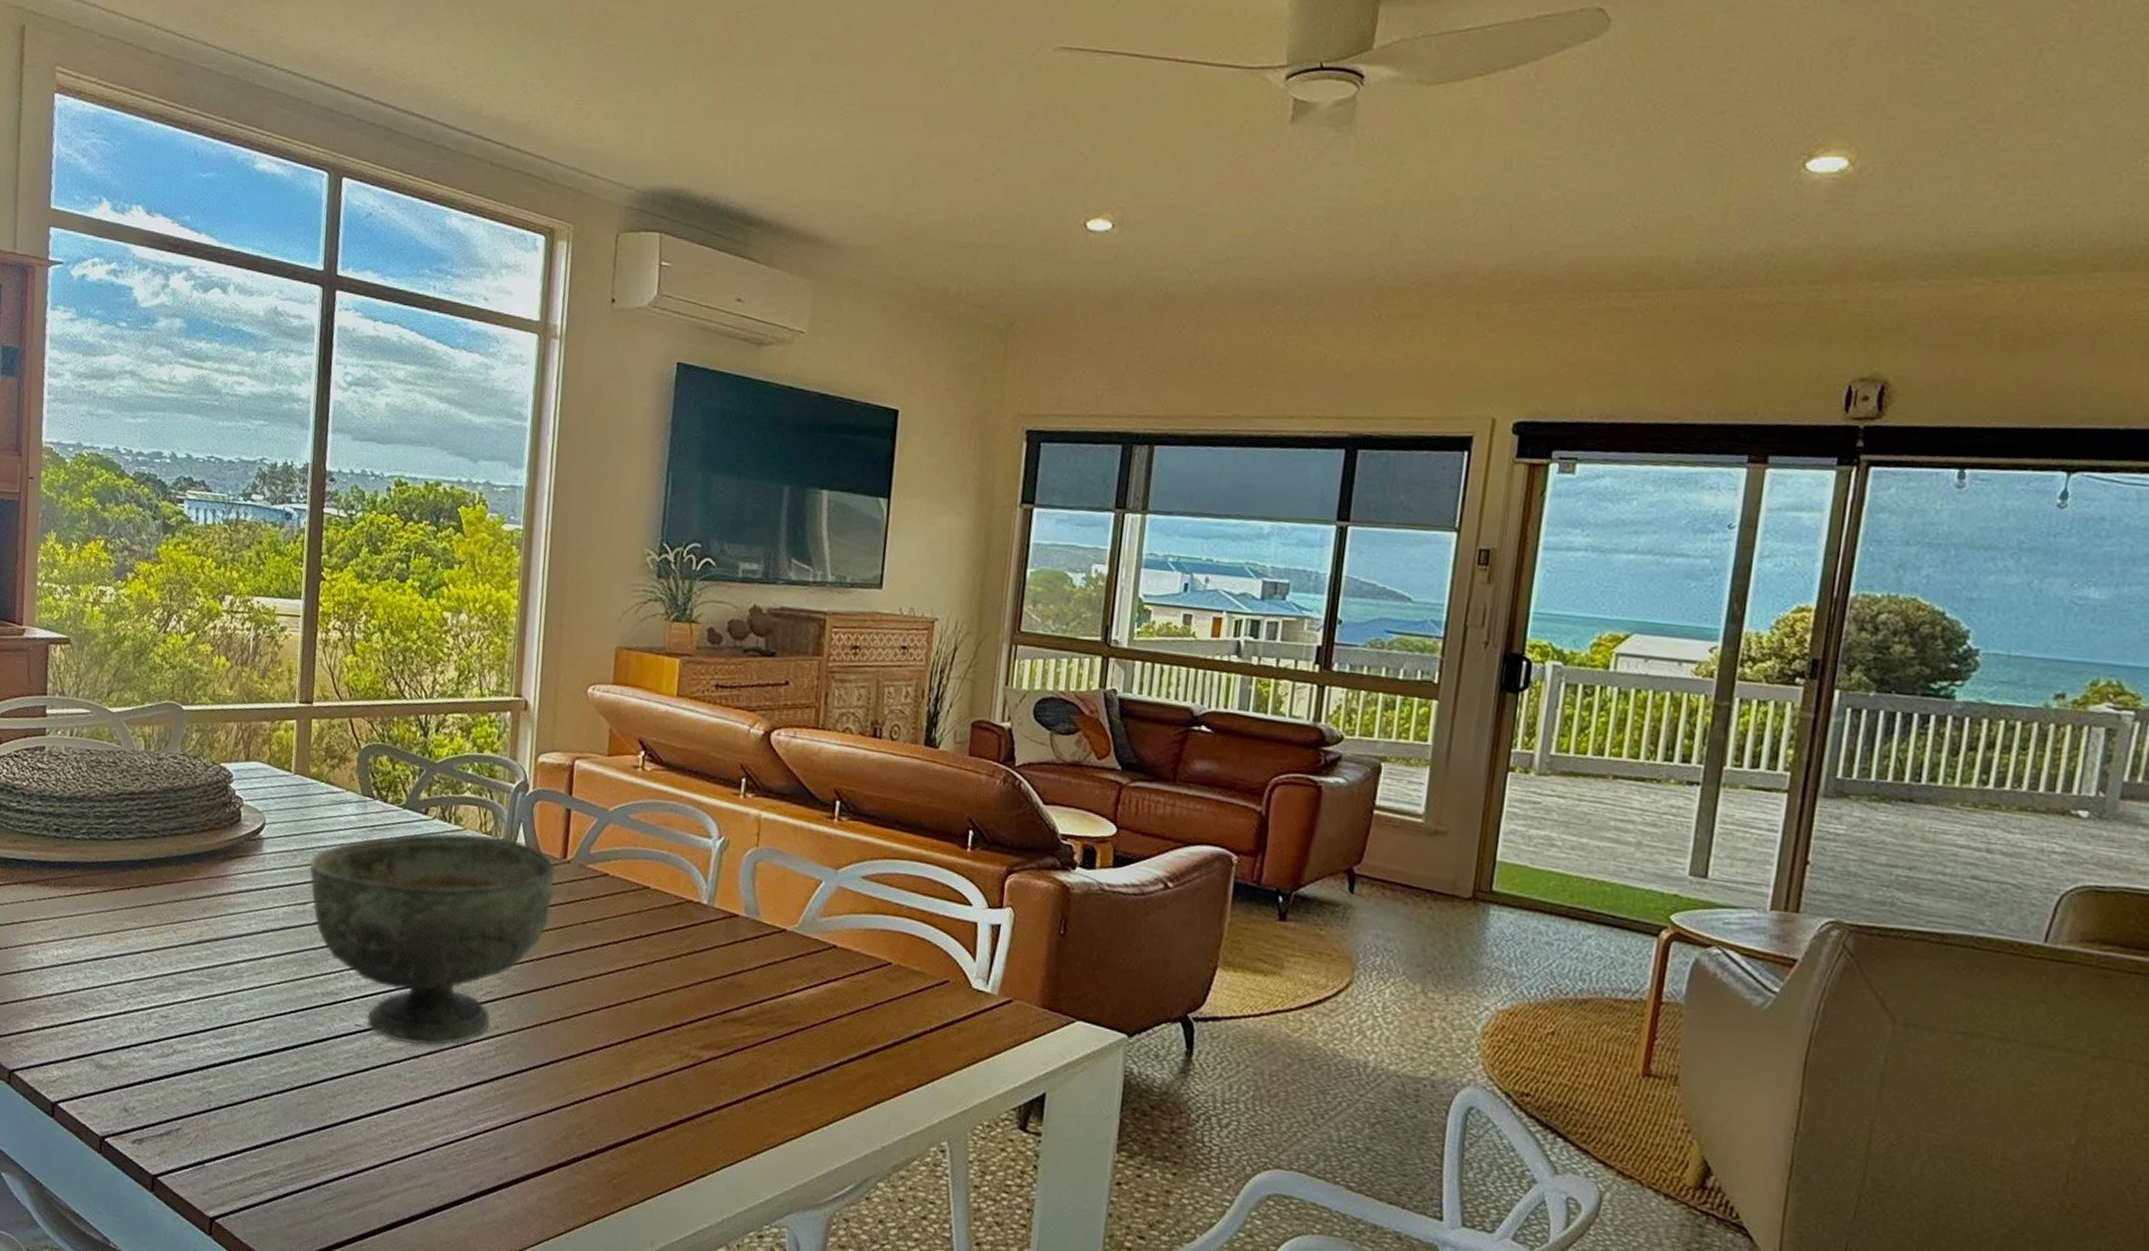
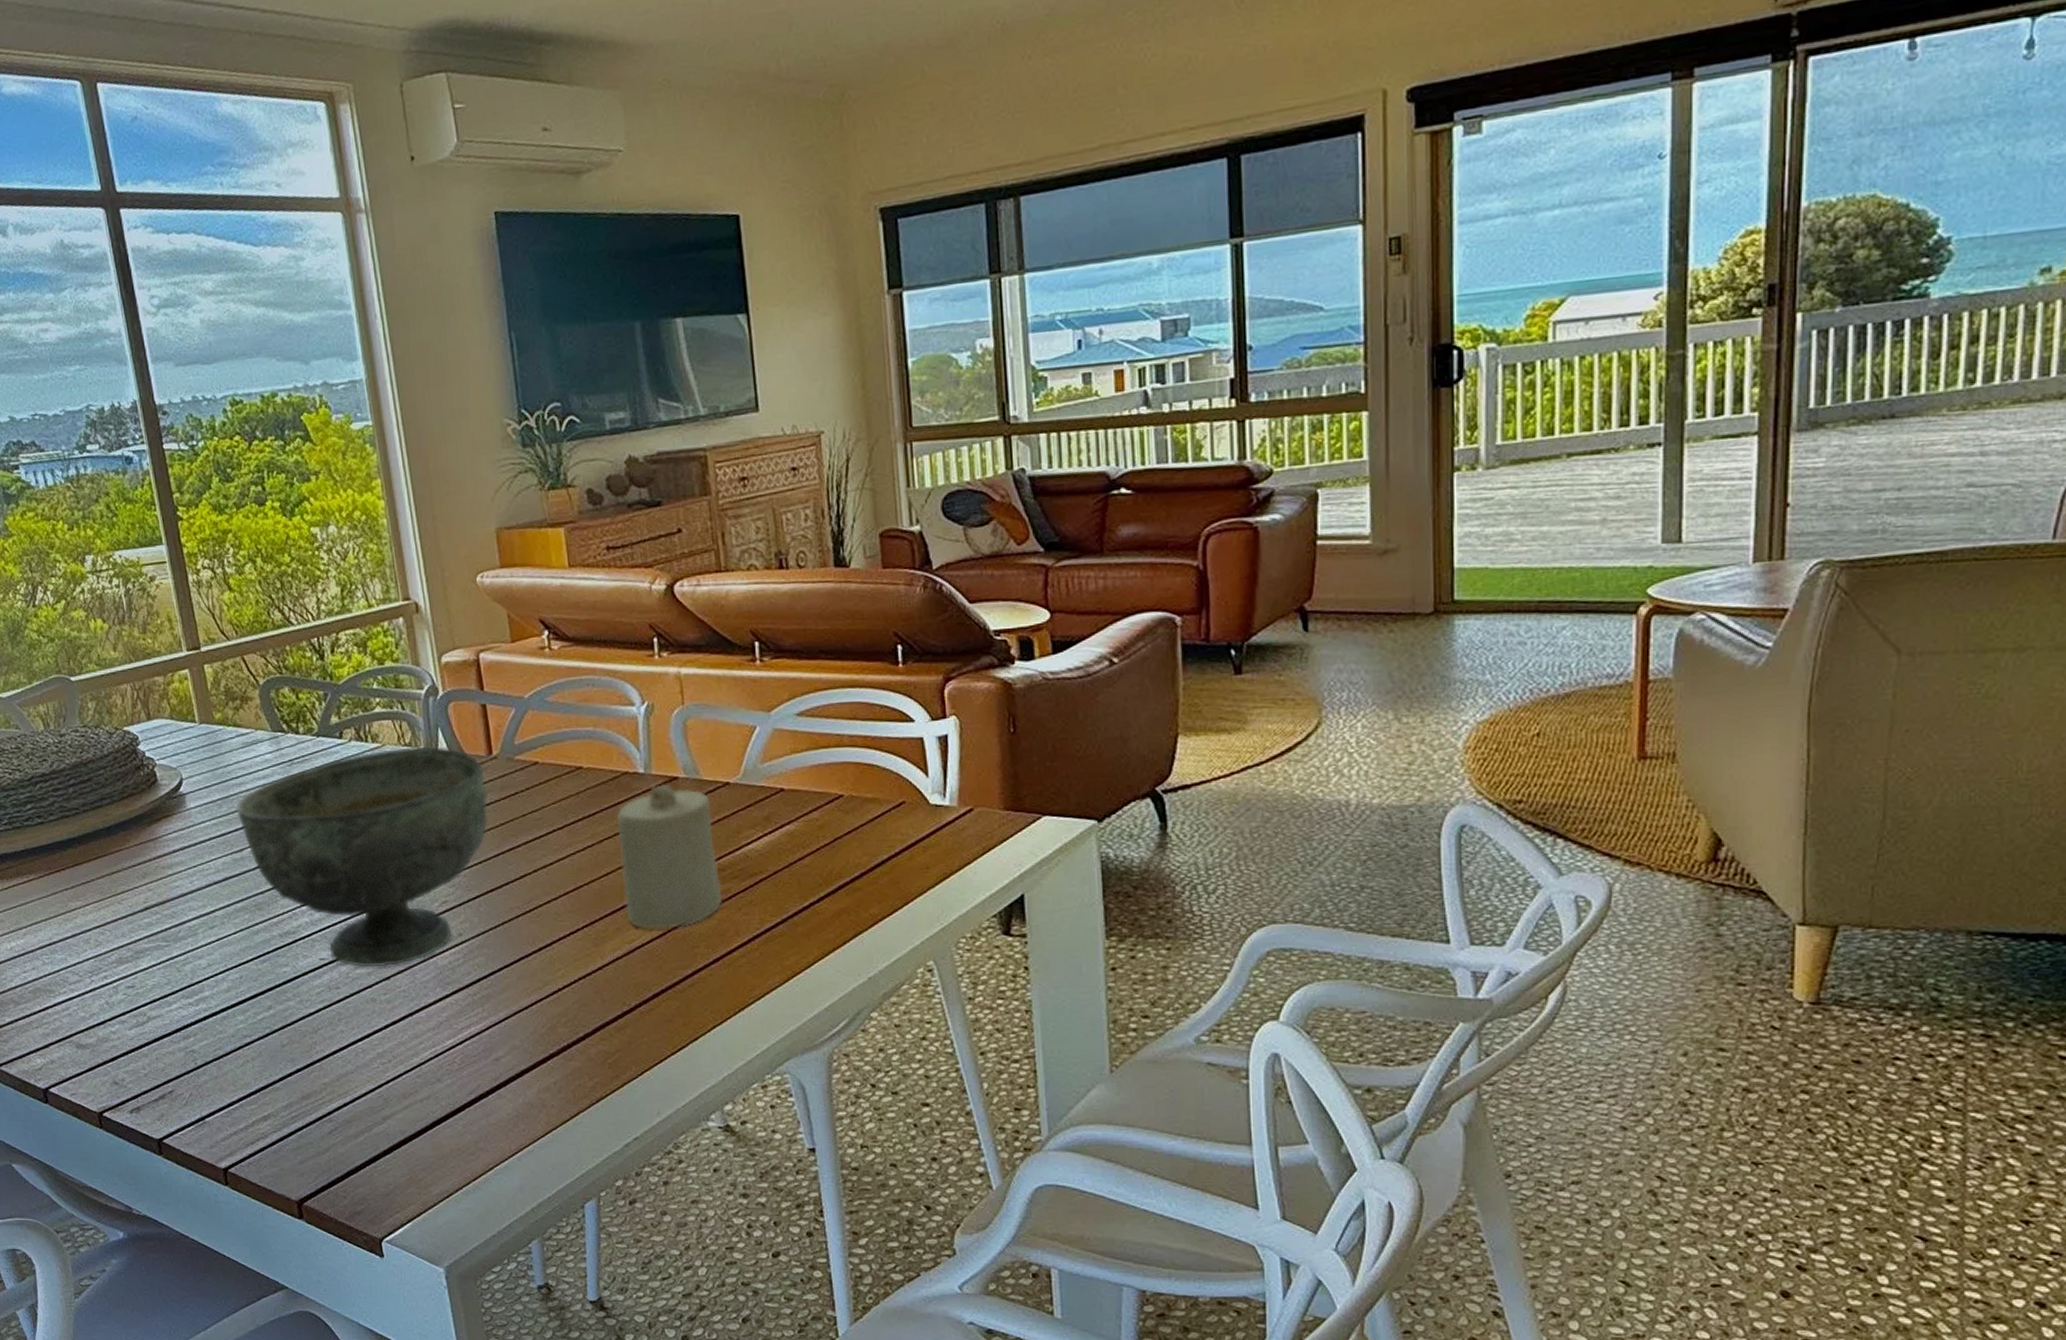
candle: none [661,918,765,1062] -> present [617,784,723,929]

